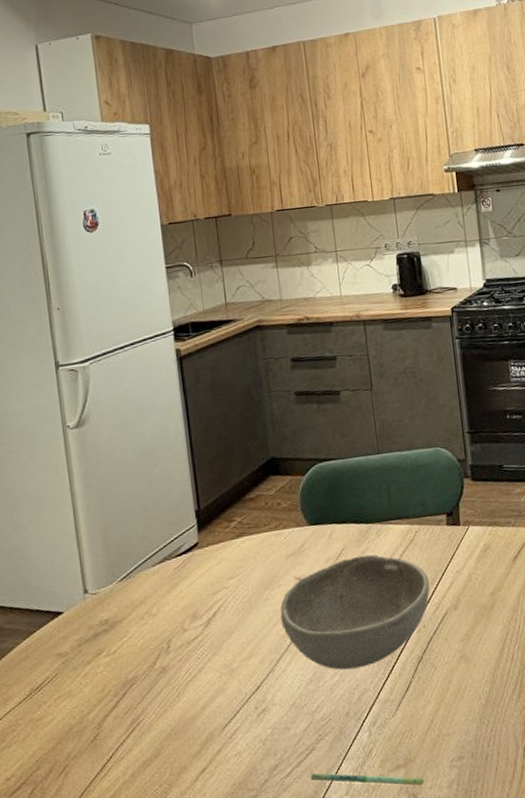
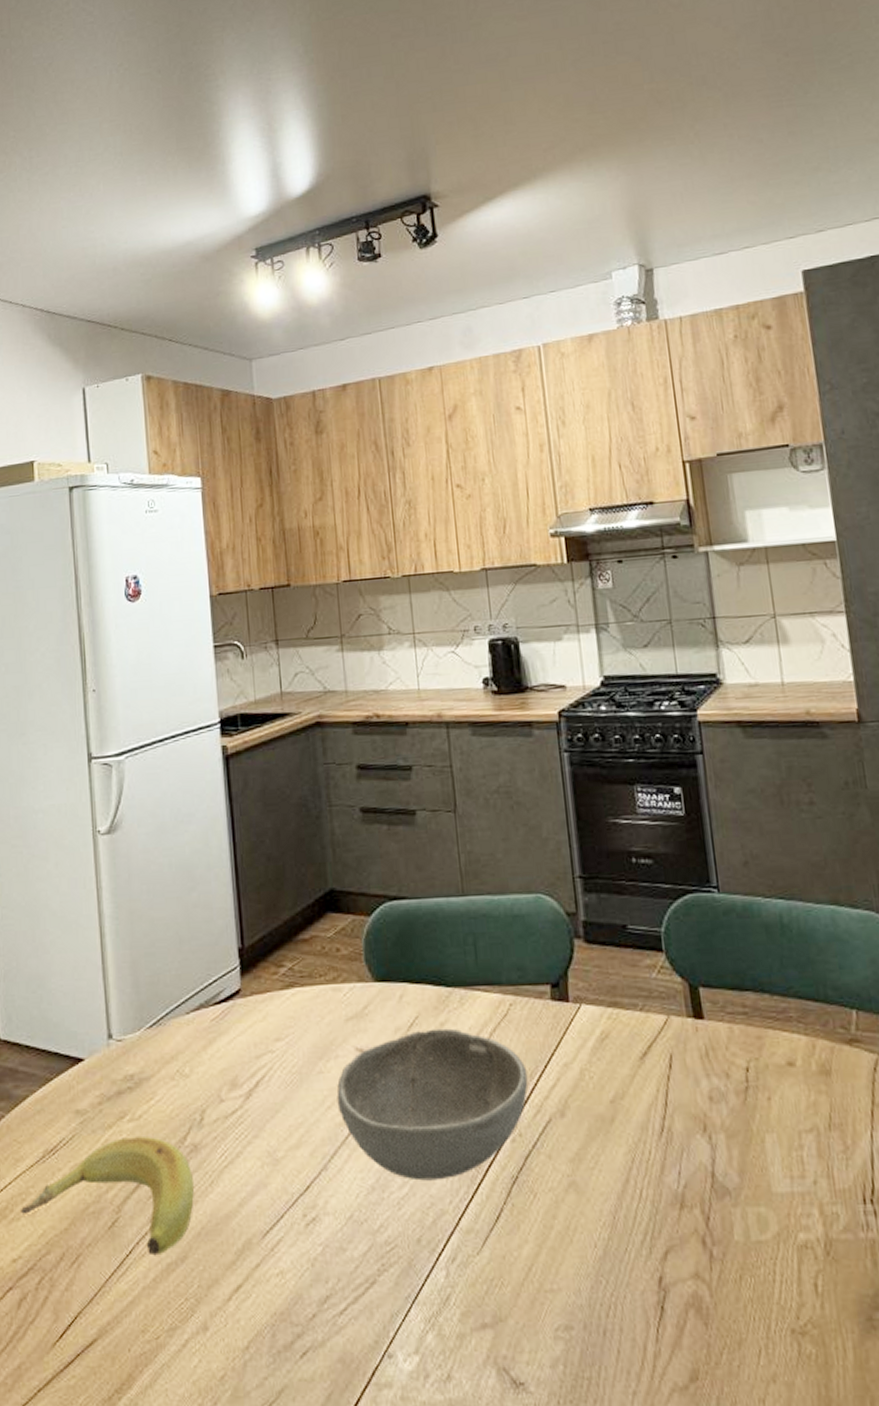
banana: none [12,666,164,757] -> present [21,1137,194,1256]
pen: present [310,772,424,786] -> none [370,1314,518,1359]

